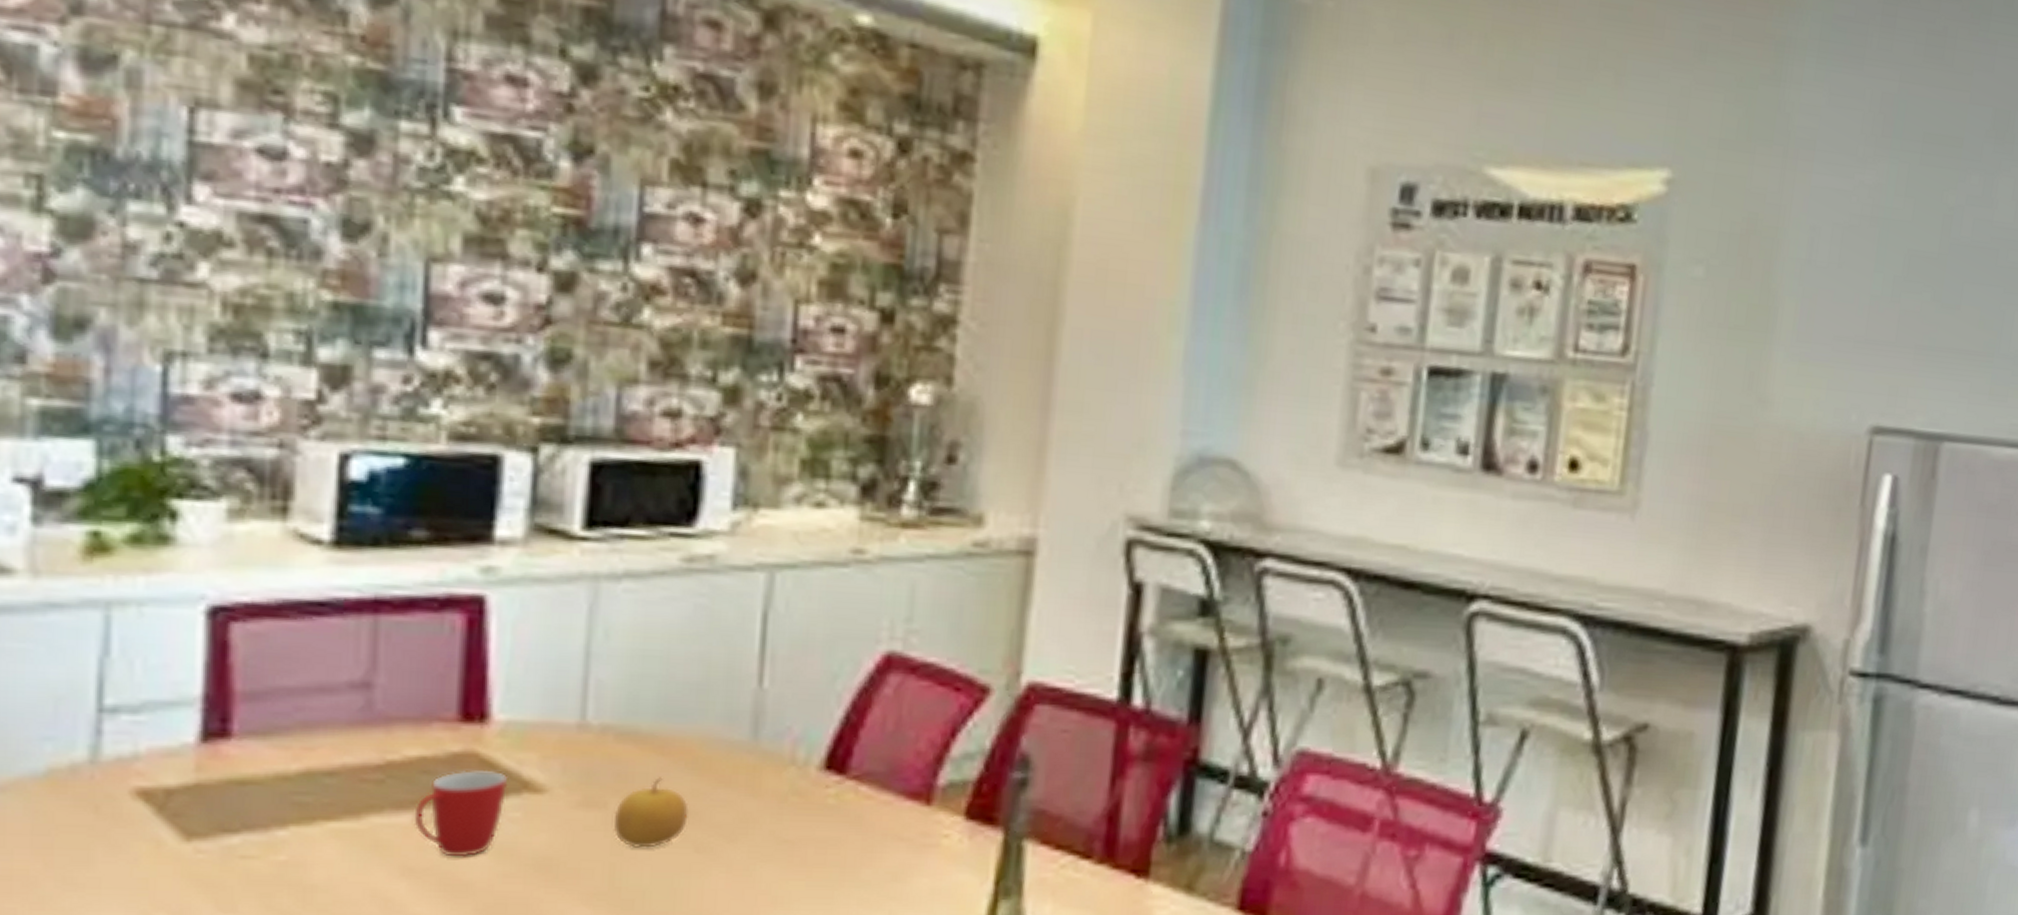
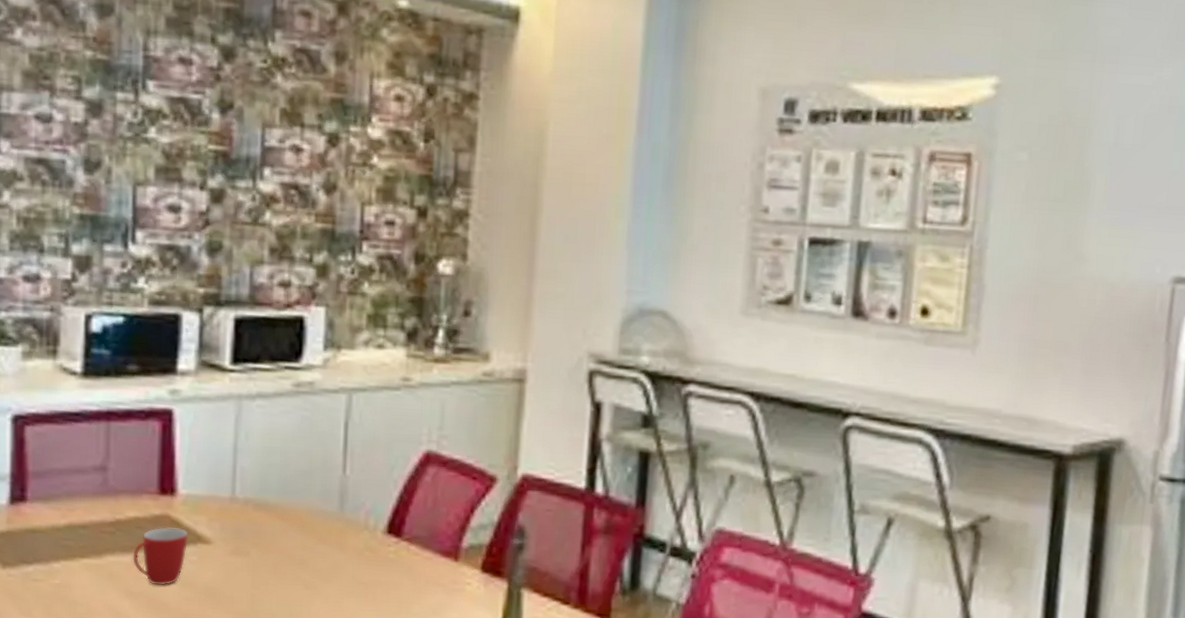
fruit: present [613,777,689,848] -> none [253,535,300,584]

